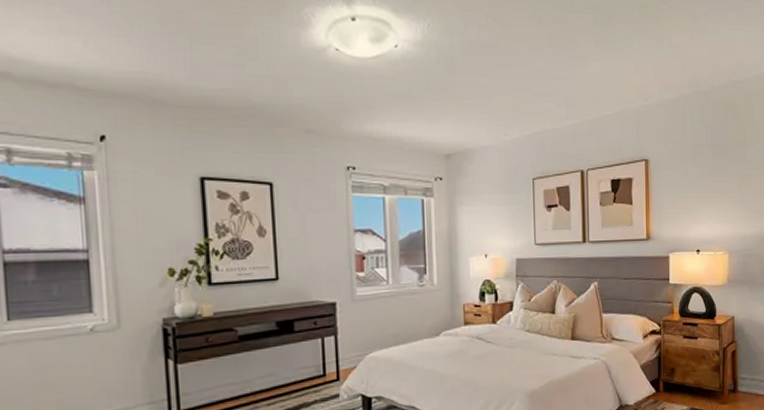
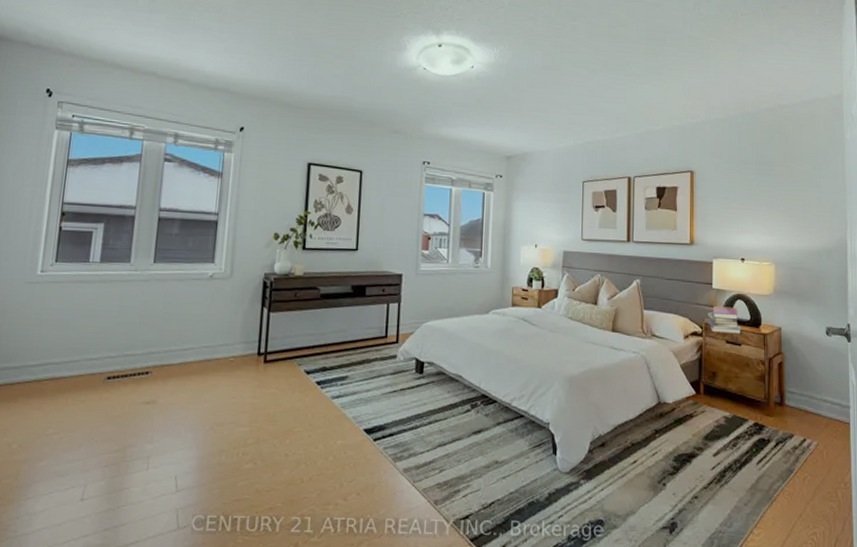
books: none [662,301,697,329] -> present [704,306,741,334]

